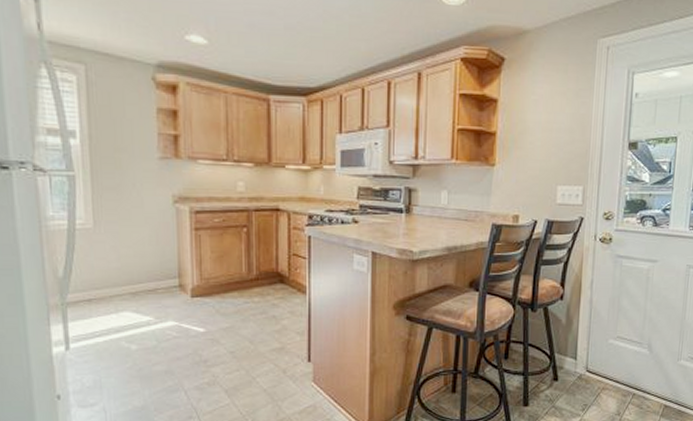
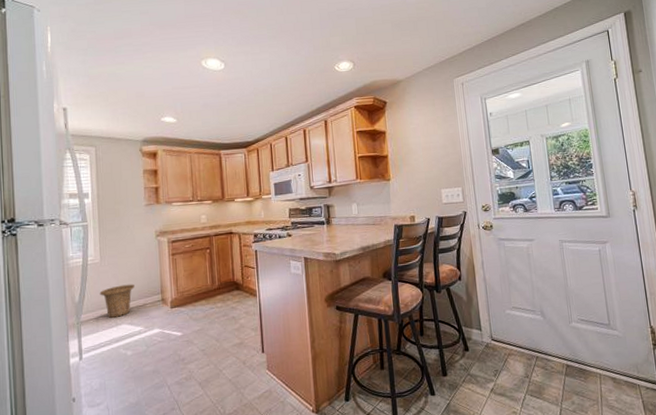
basket: none [93,261,142,302] -> present [99,284,135,318]

